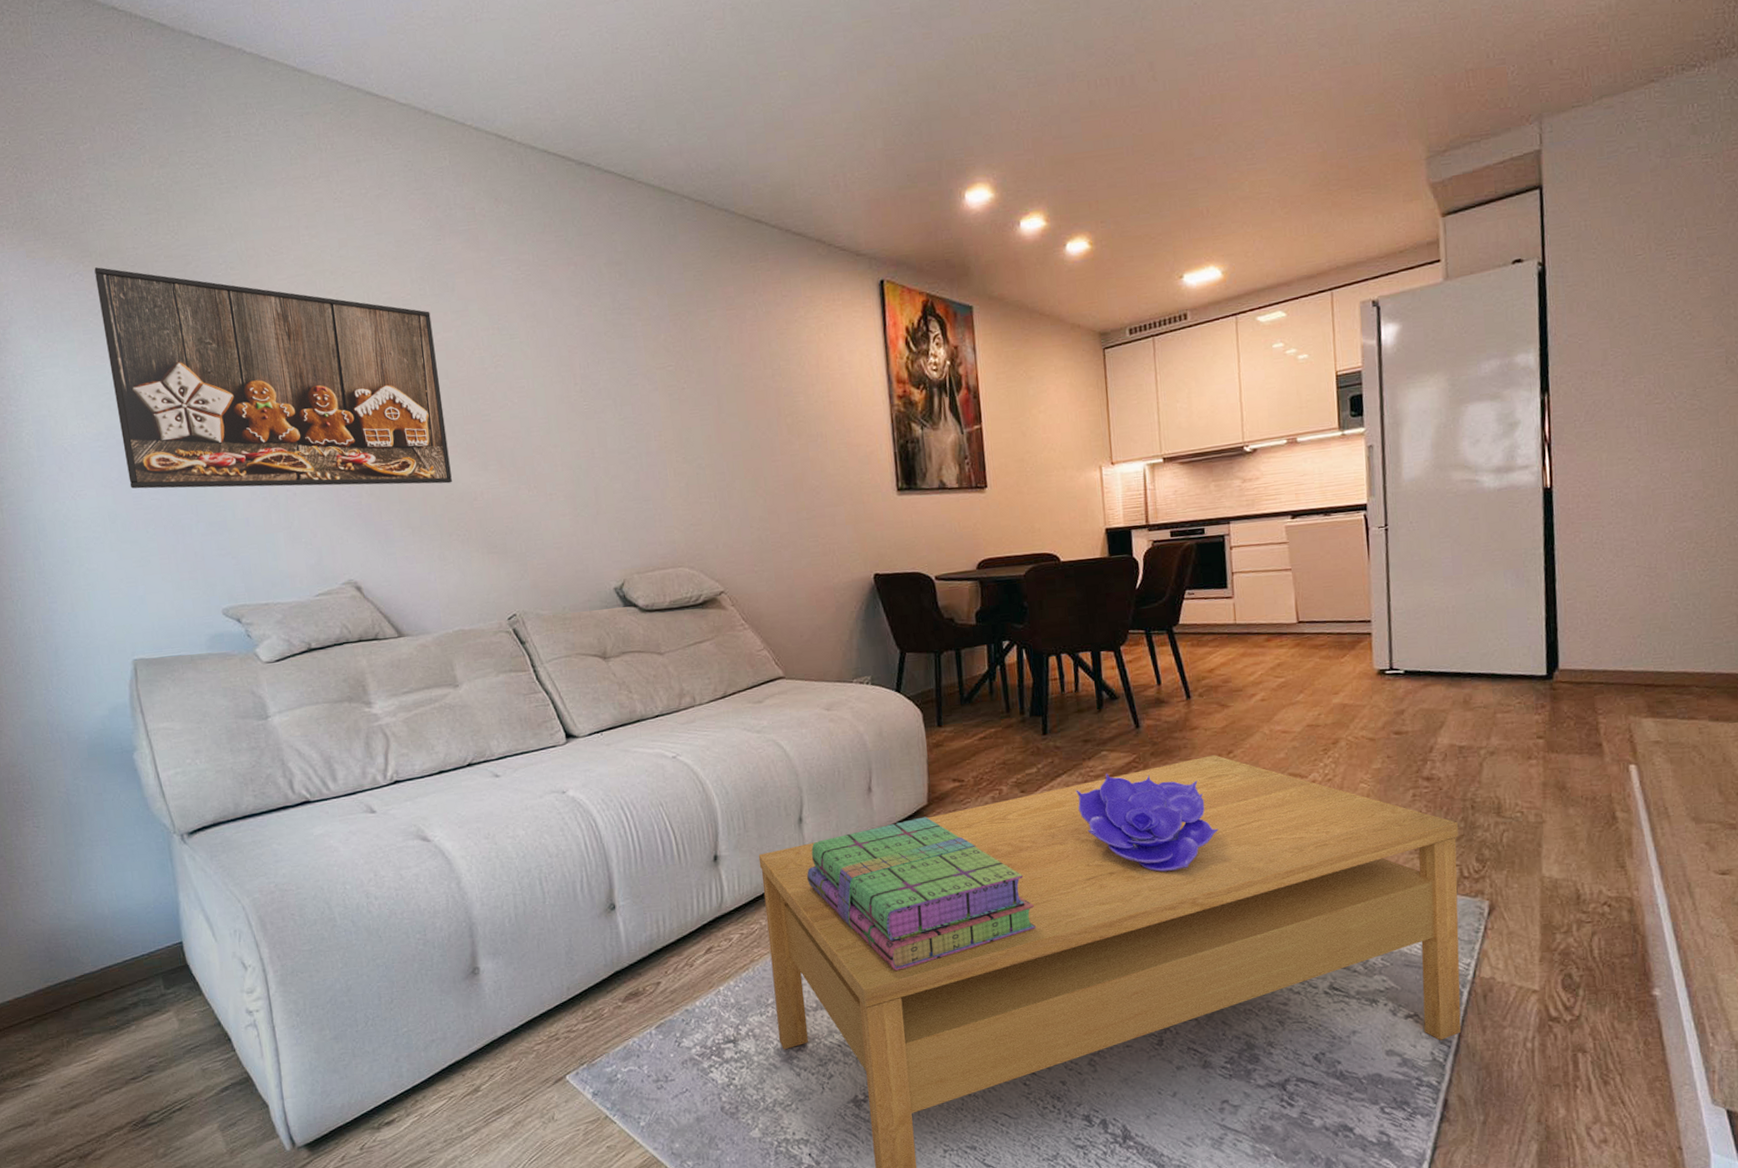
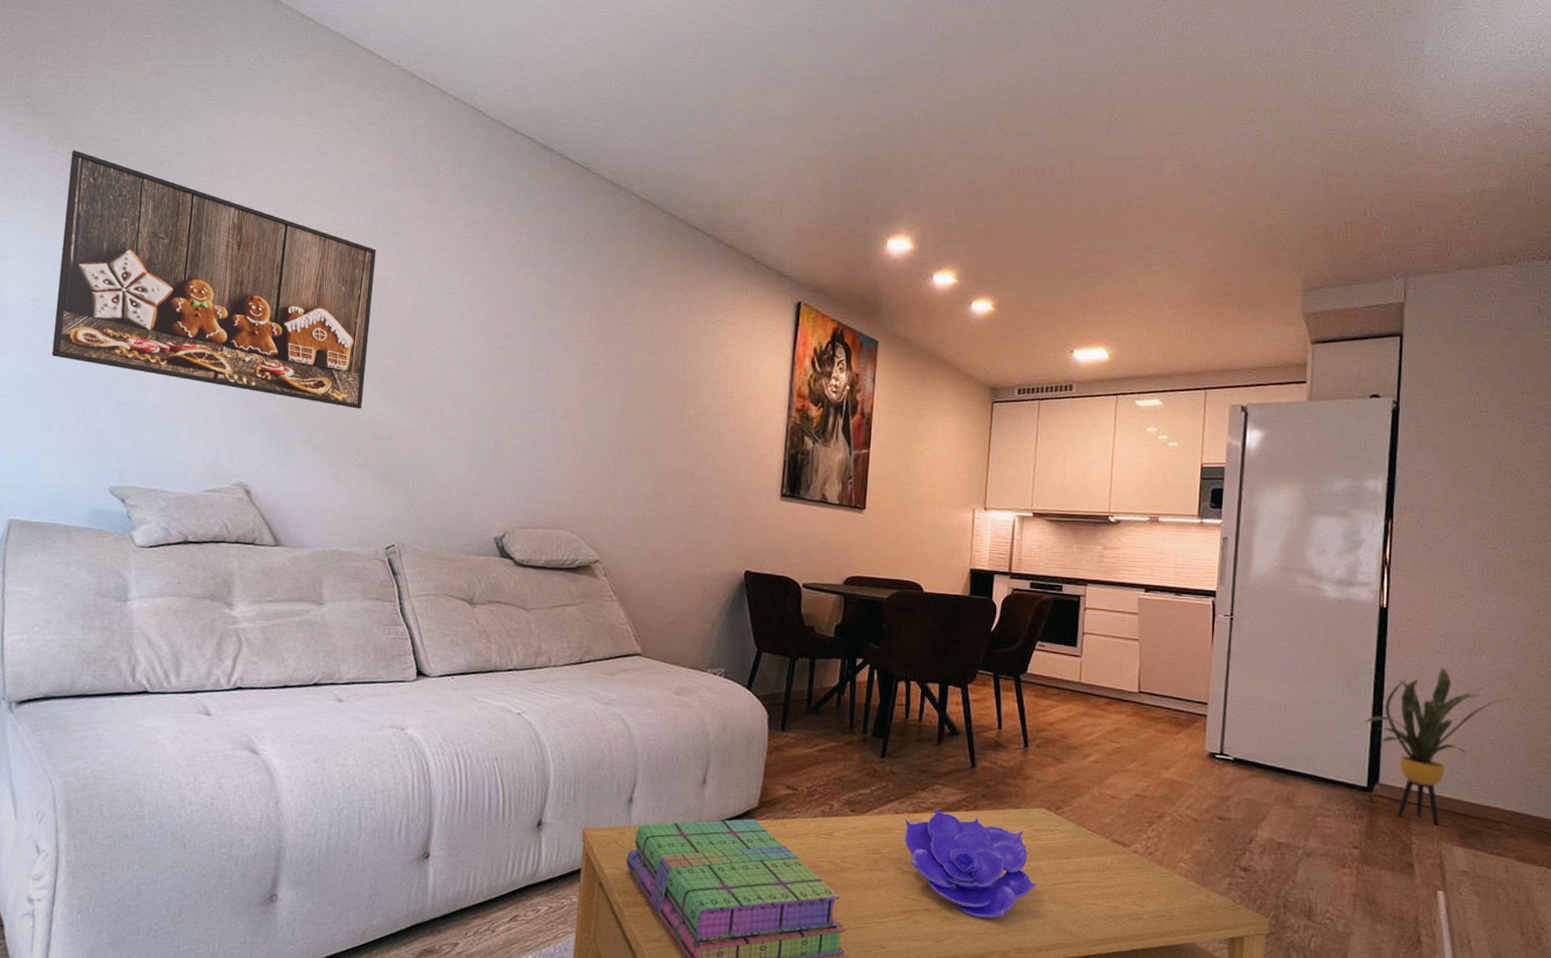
house plant: none [1537,539,1692,701] -> present [1364,668,1511,826]

